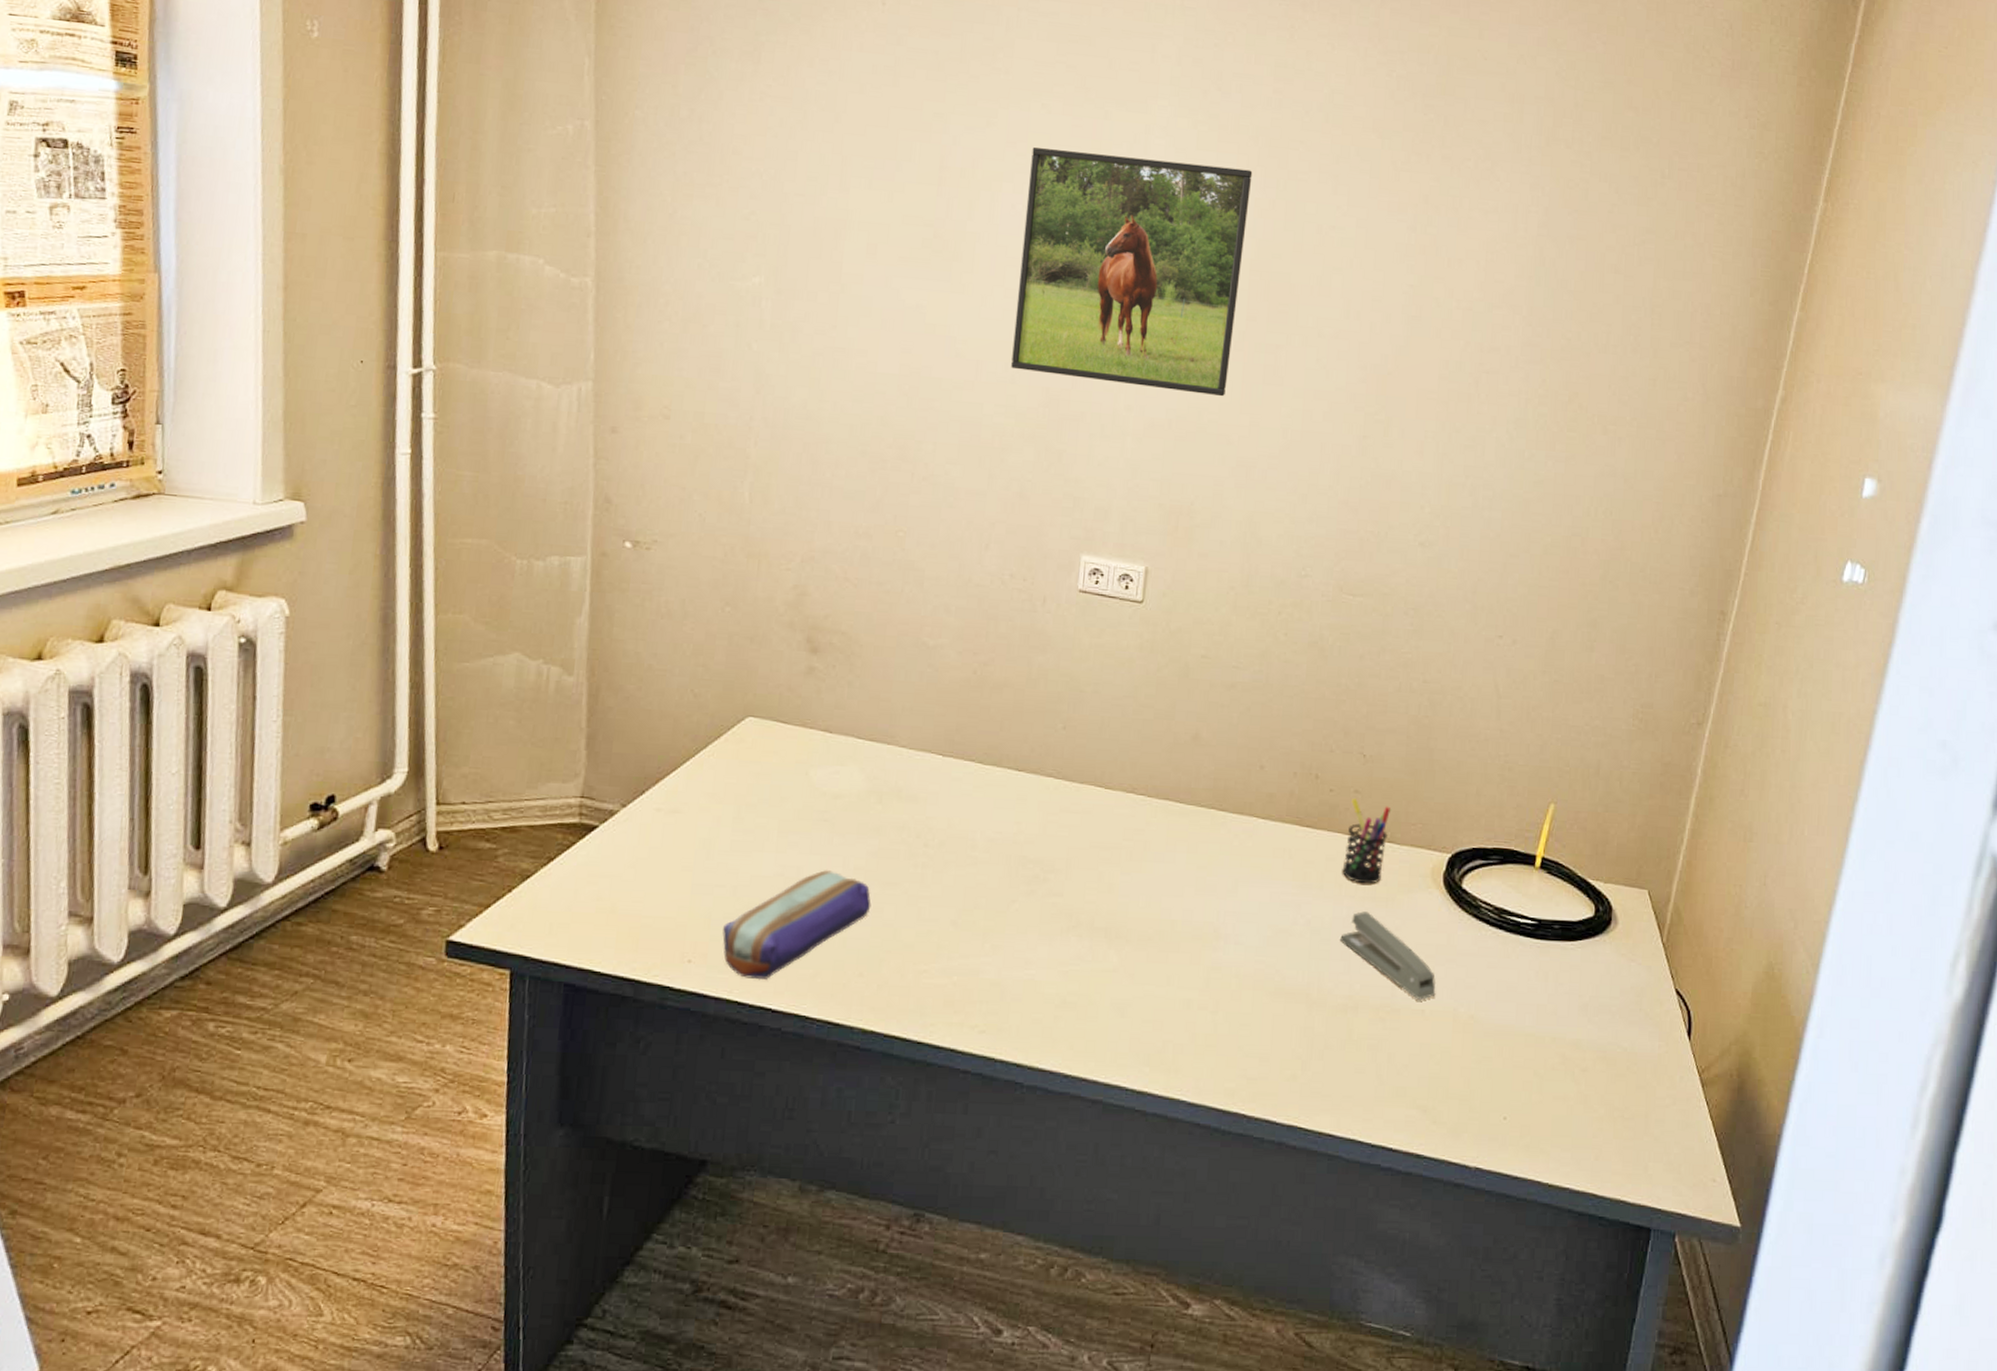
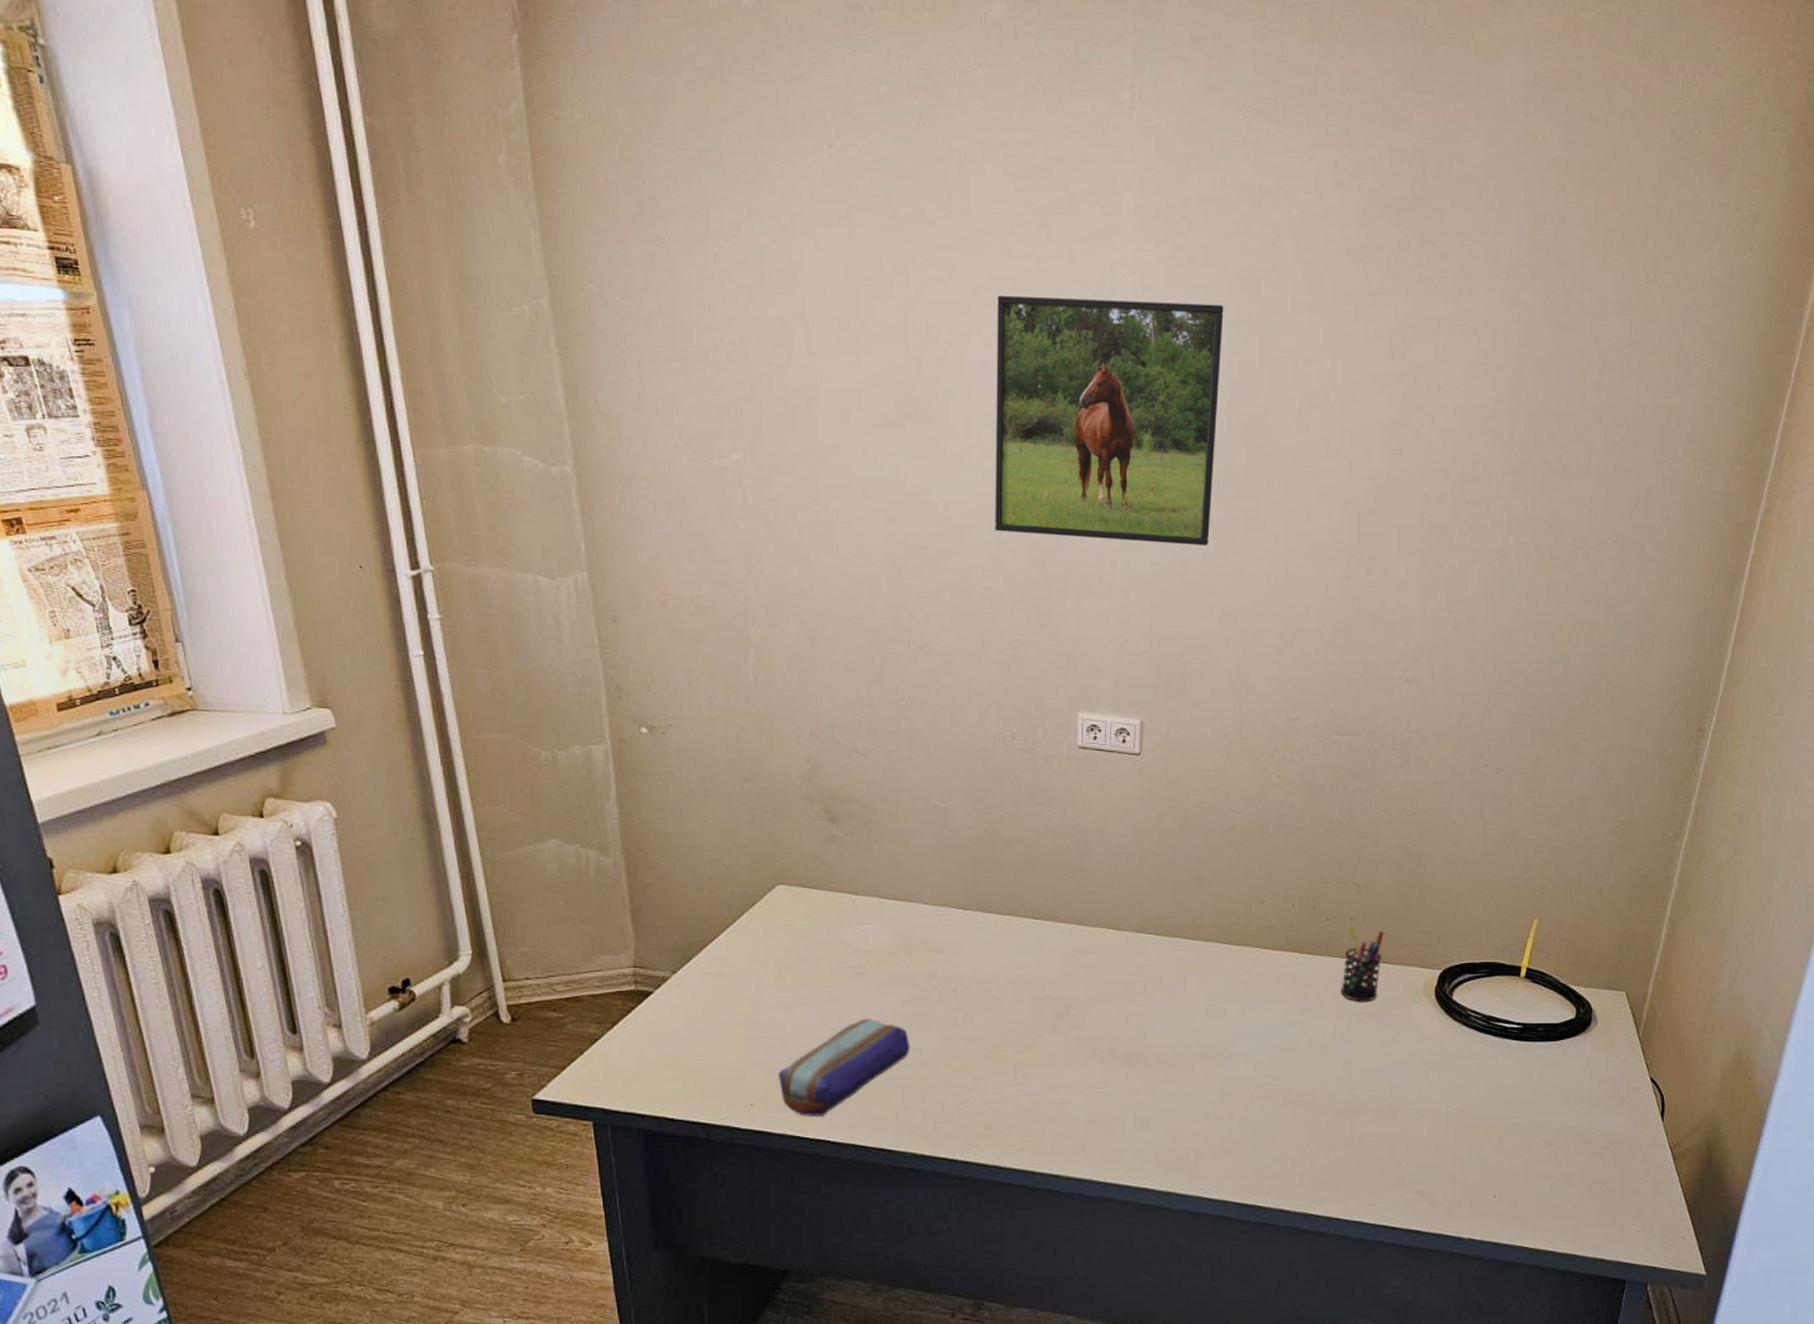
stapler: present [1340,911,1436,1000] -> none [1341,1026,1430,1100]

